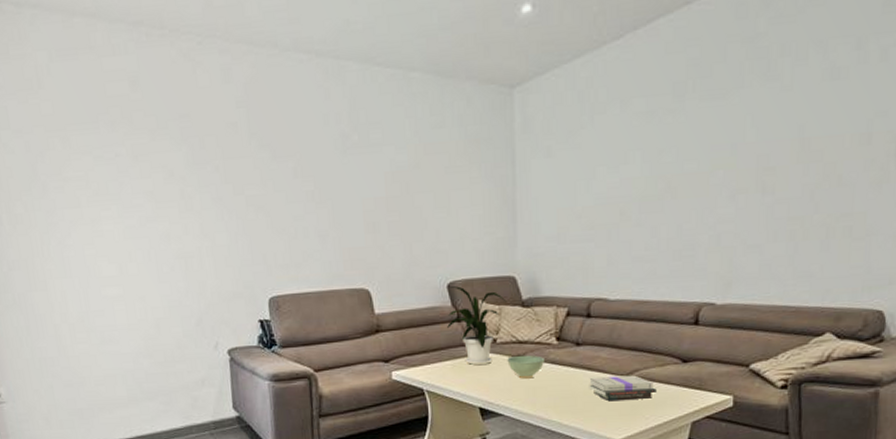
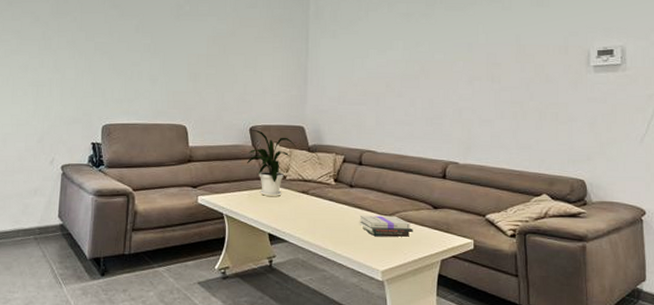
bowl: present [507,355,546,379] -> none [294,191,325,212]

